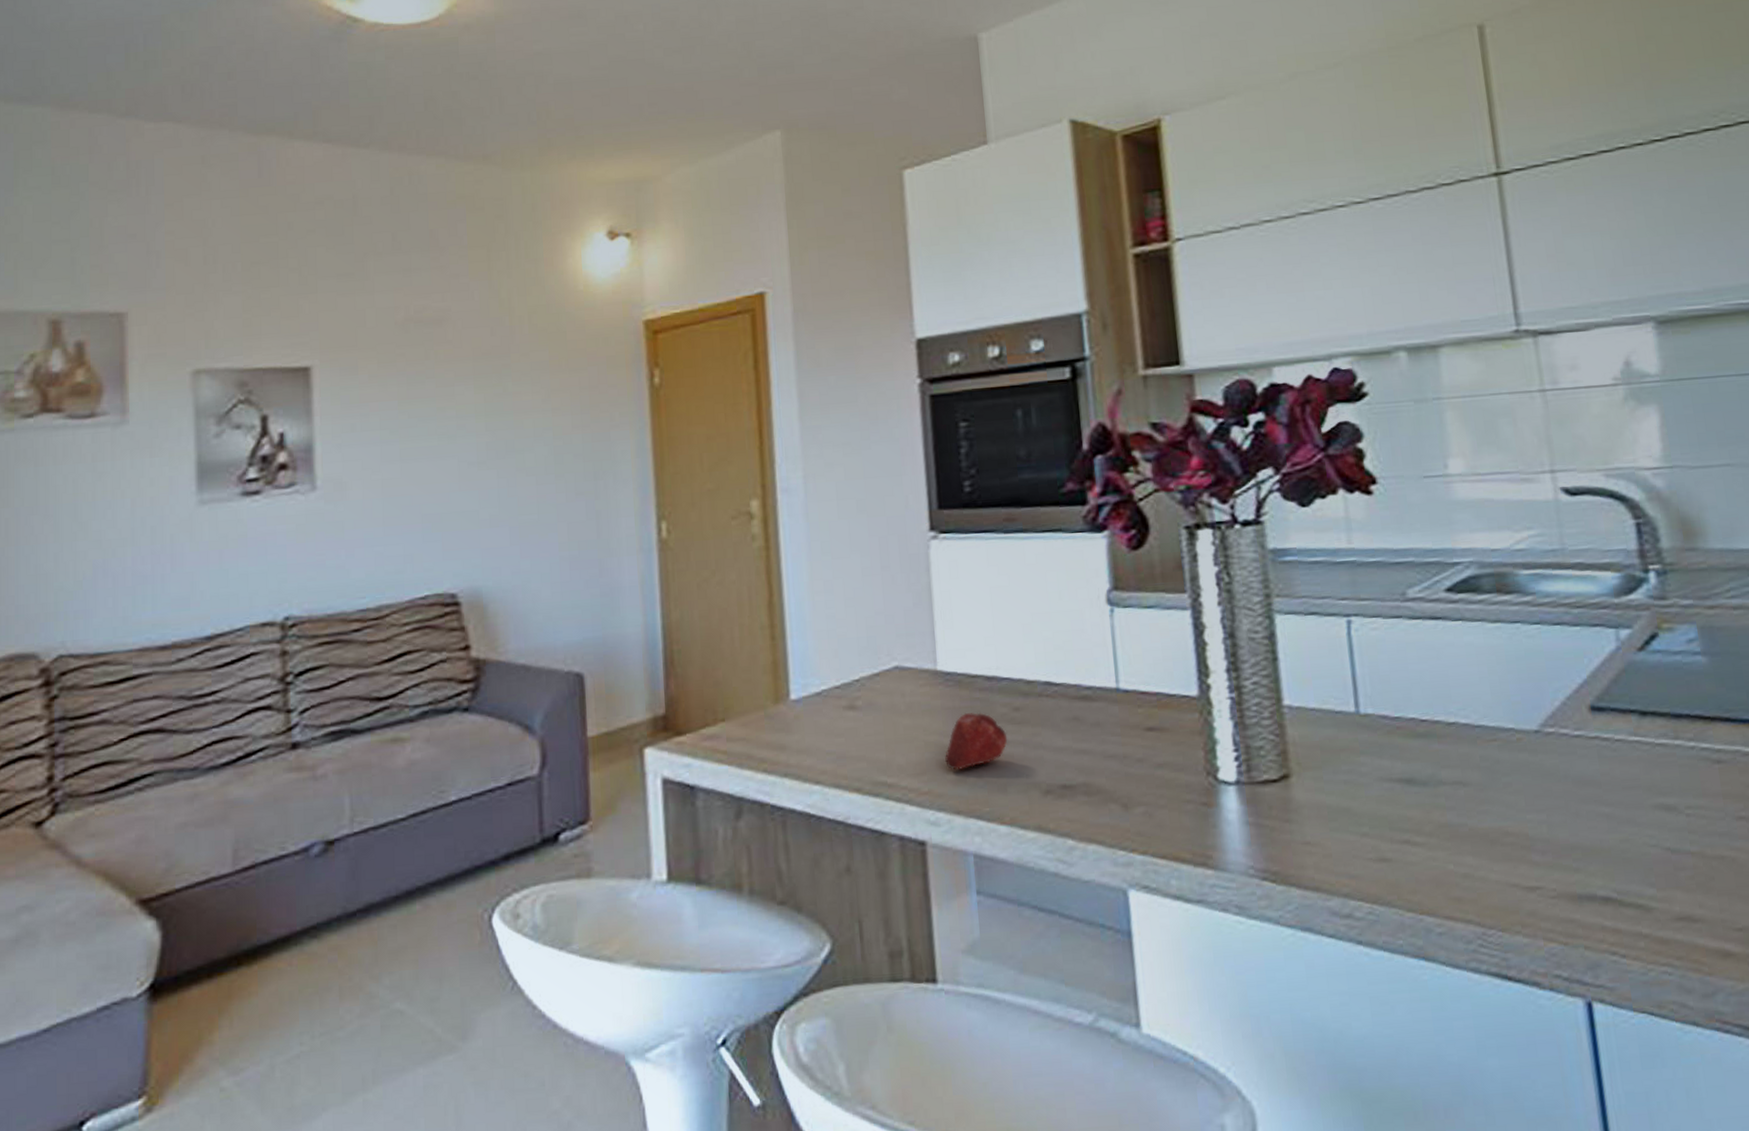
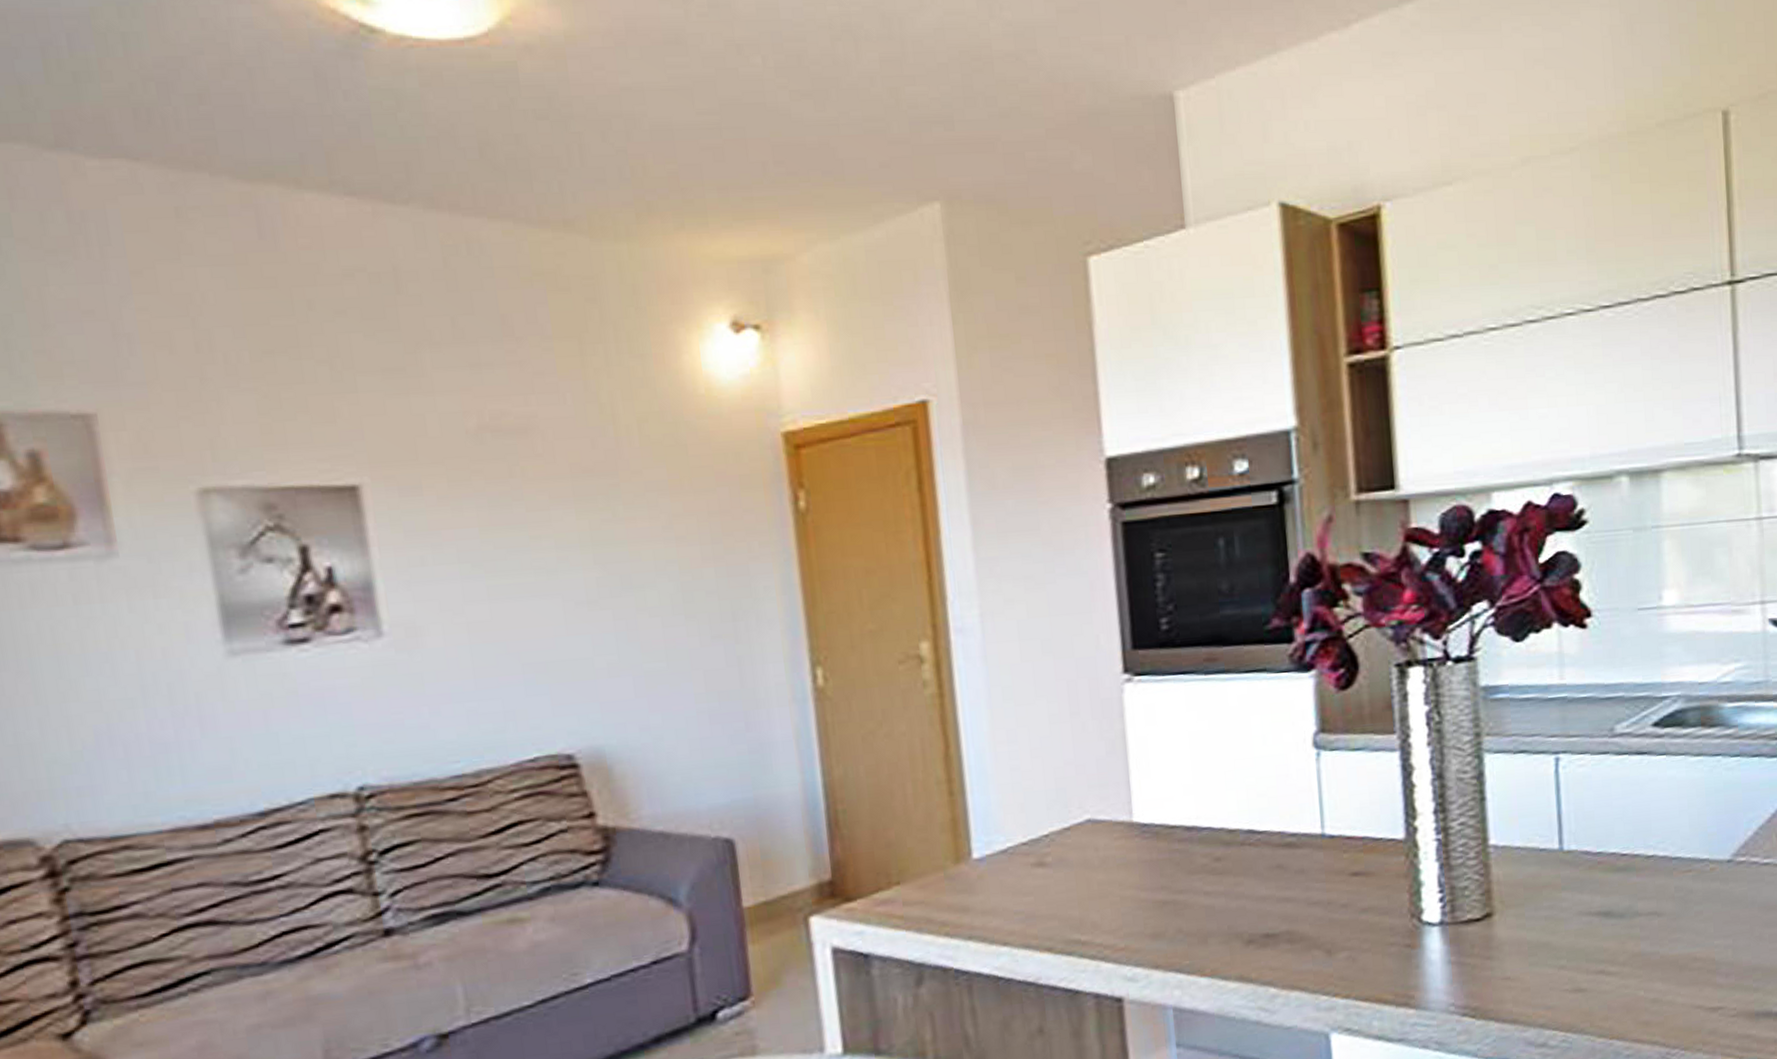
fruit: present [945,712,1008,770] -> none [1142,864,1209,924]

